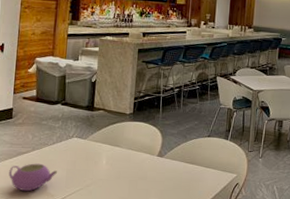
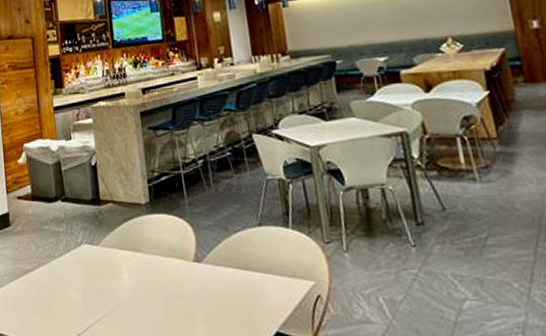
teapot: present [9,163,58,192] -> none [17,283,73,324]

